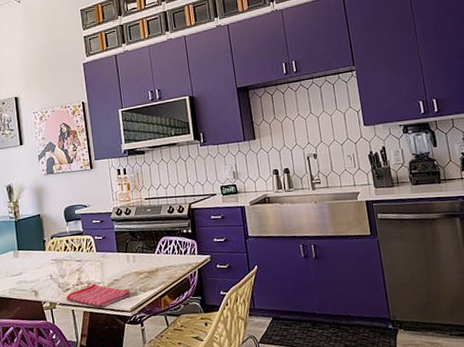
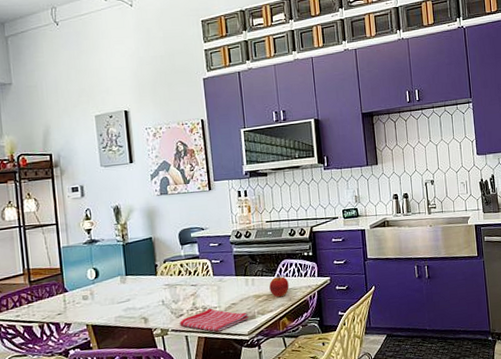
apple: none [150,252,170,275] -> present [269,275,289,298]

